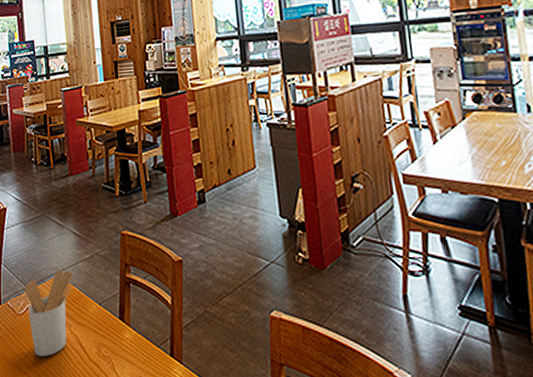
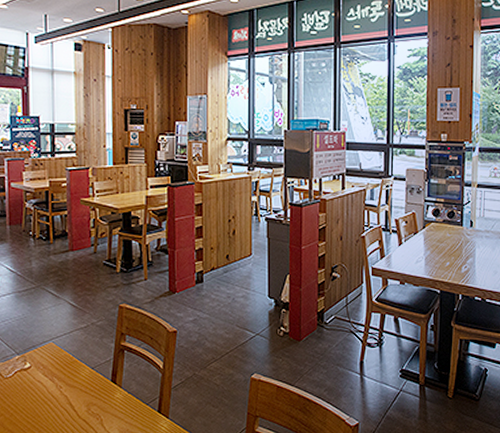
utensil holder: present [24,270,74,356] -> none [13,337,67,415]

